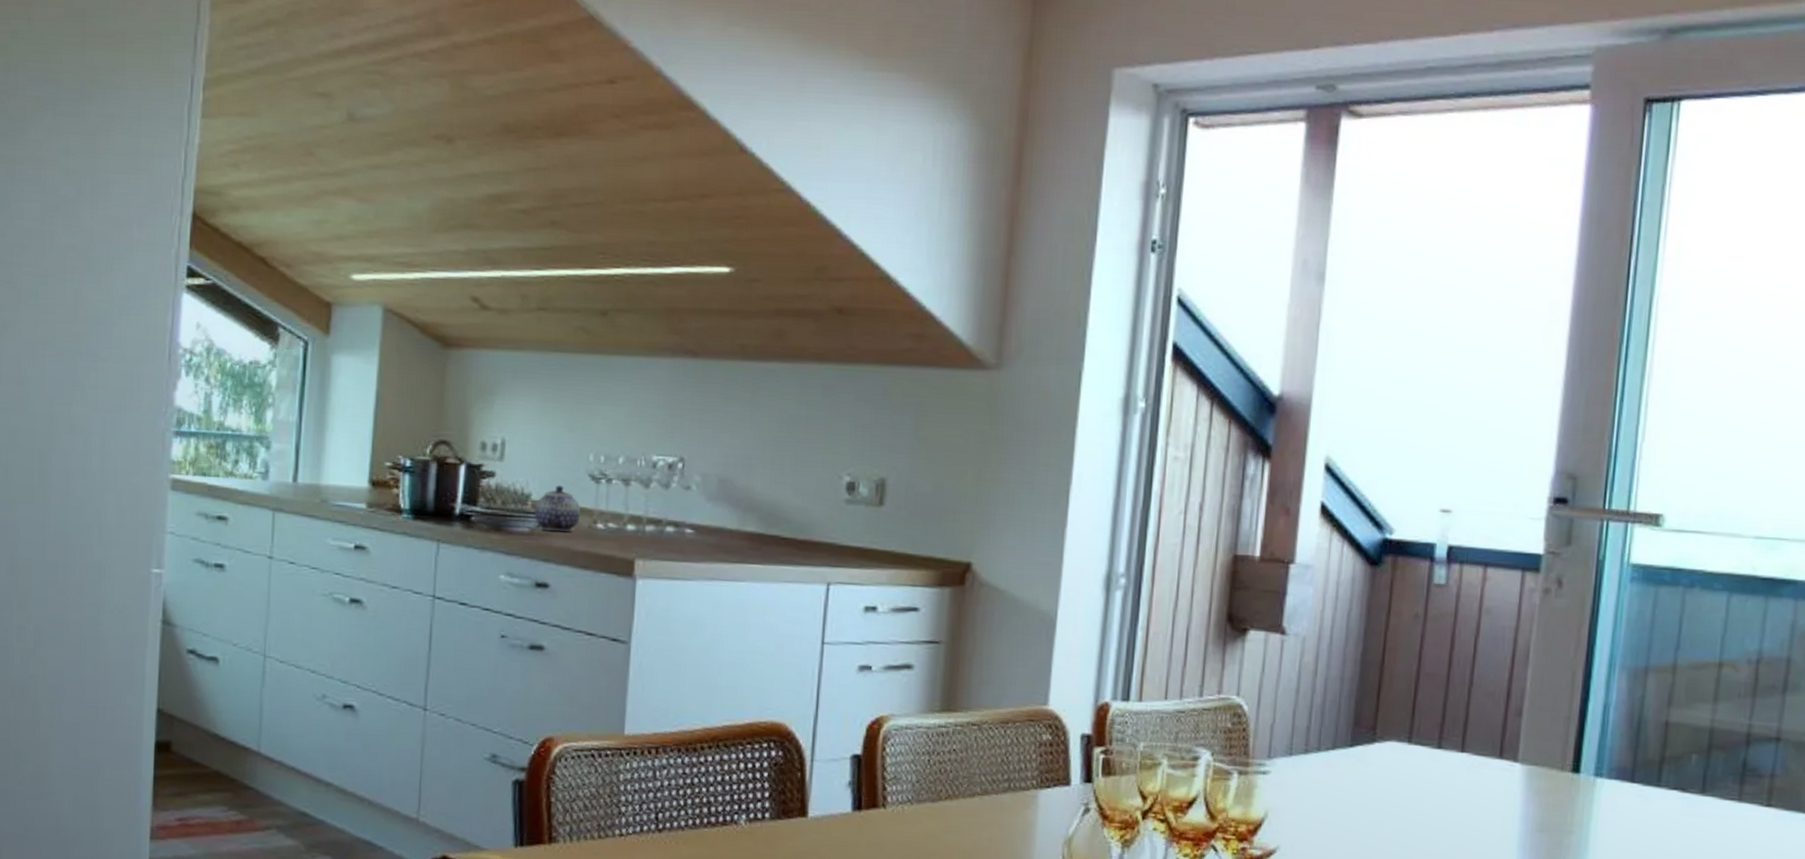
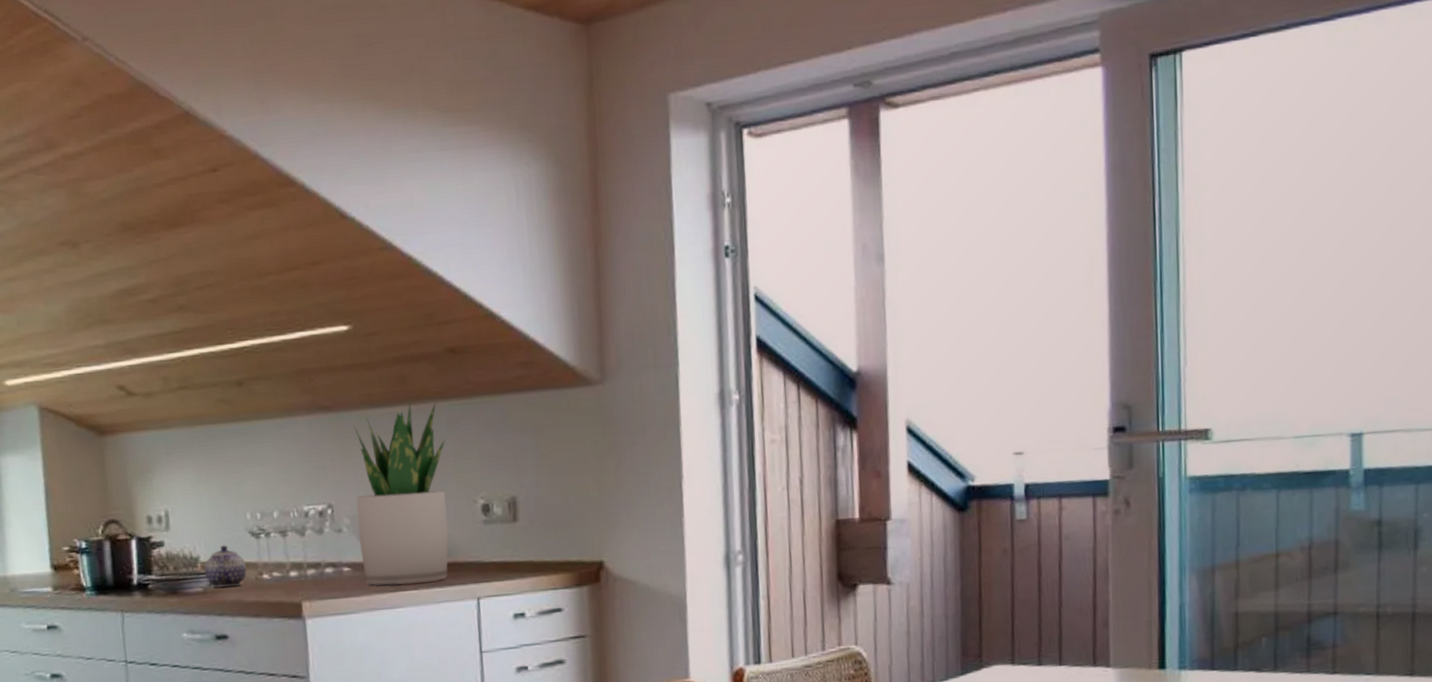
planter: none [707,359,818,559] -> present [354,401,449,586]

